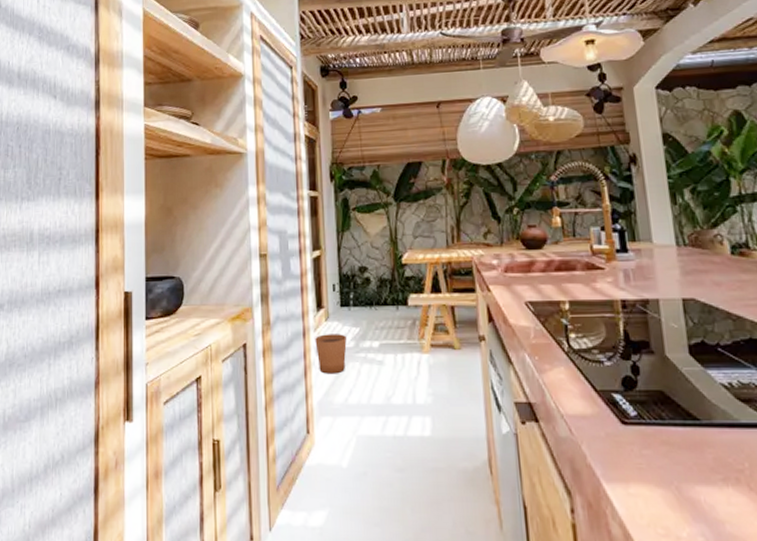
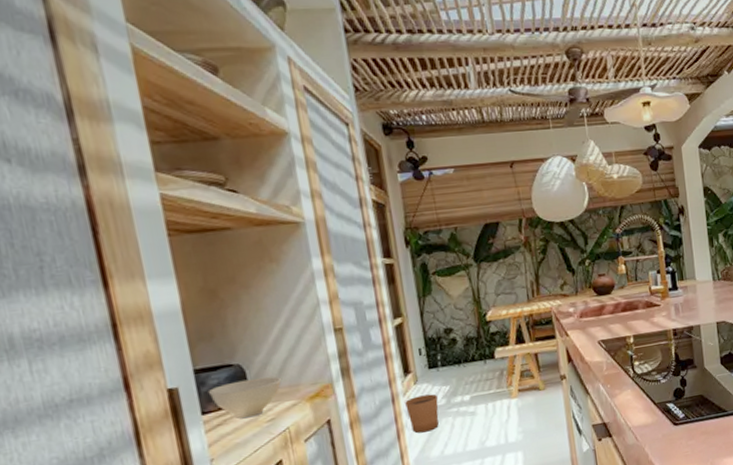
bowl: none [153,292,210,329] -> present [208,376,281,419]

